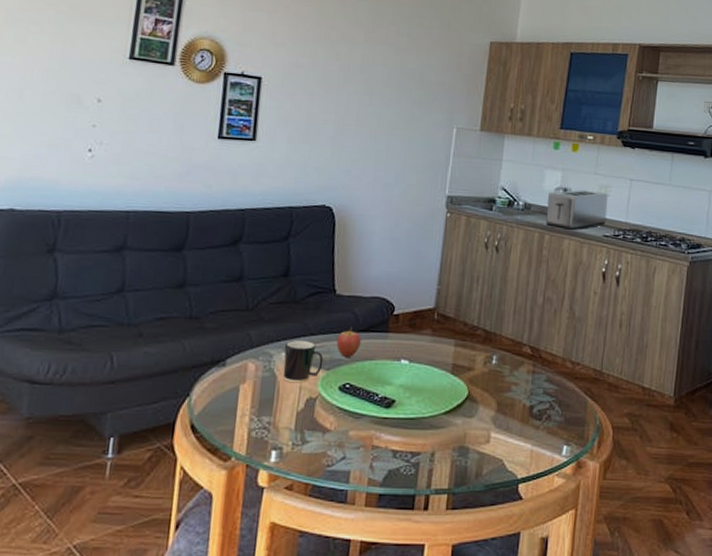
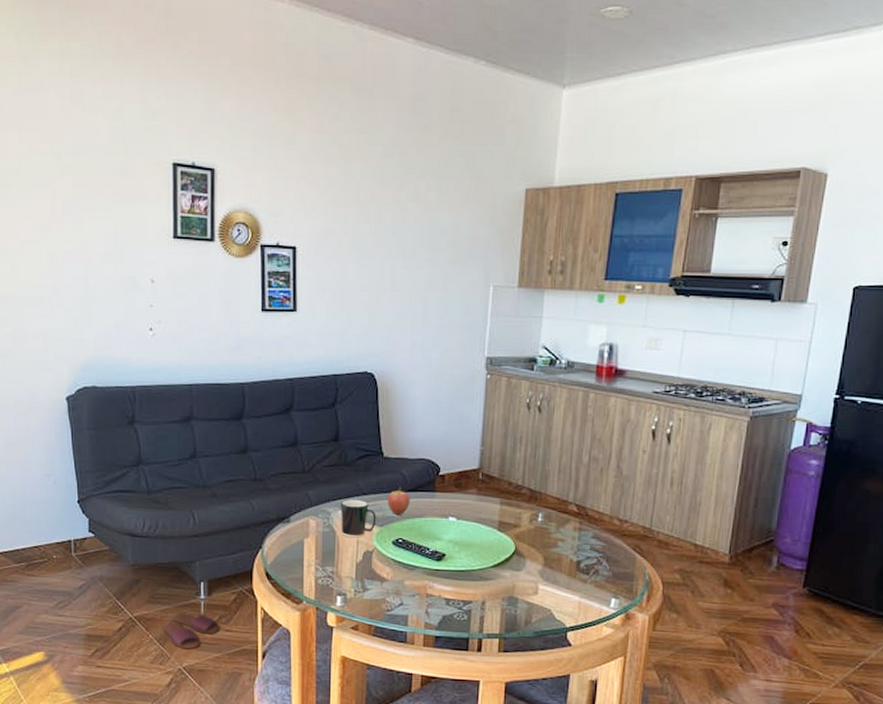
slippers: none [53,476,126,522] -> present [162,613,219,650]
toaster: present [546,189,608,231] -> none [590,344,659,388]

